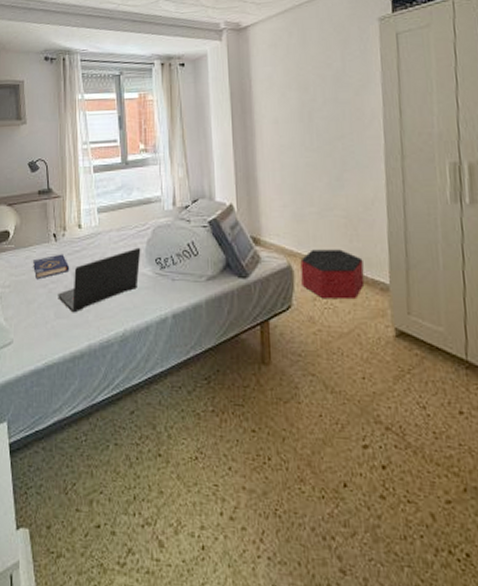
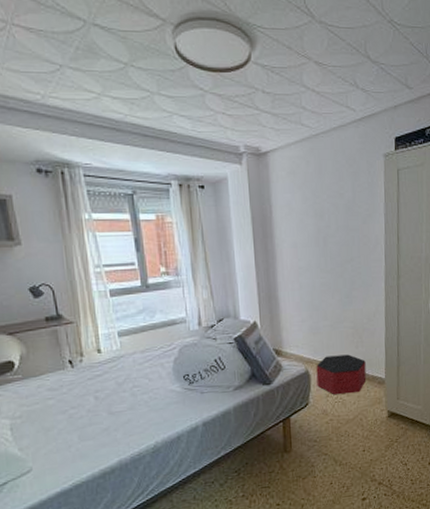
book: present [33,254,70,280] -> none [47,379,92,407]
laptop: present [58,247,141,313] -> none [80,367,168,434]

